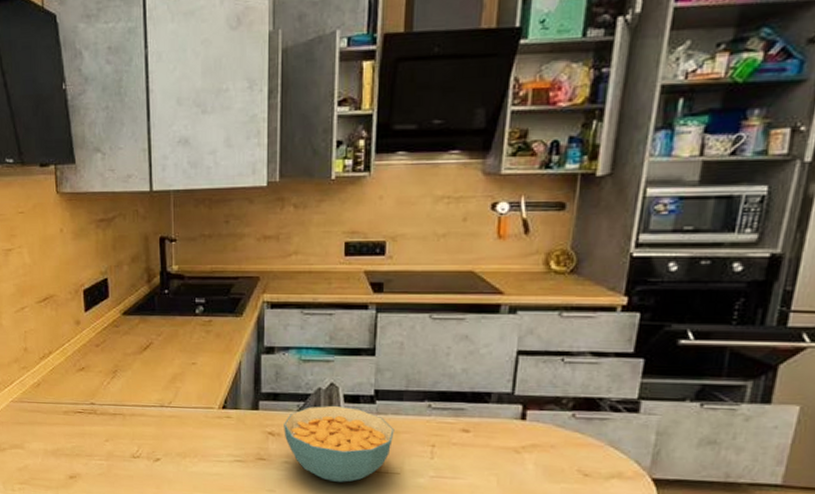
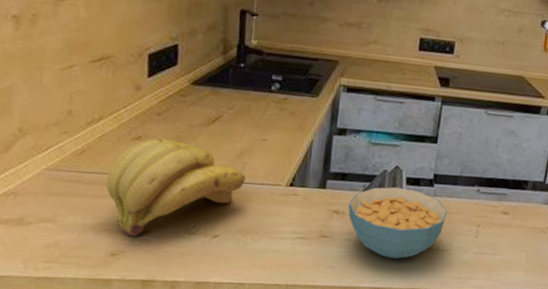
banana bunch: none [60,368,179,460] -> present [106,138,246,236]

